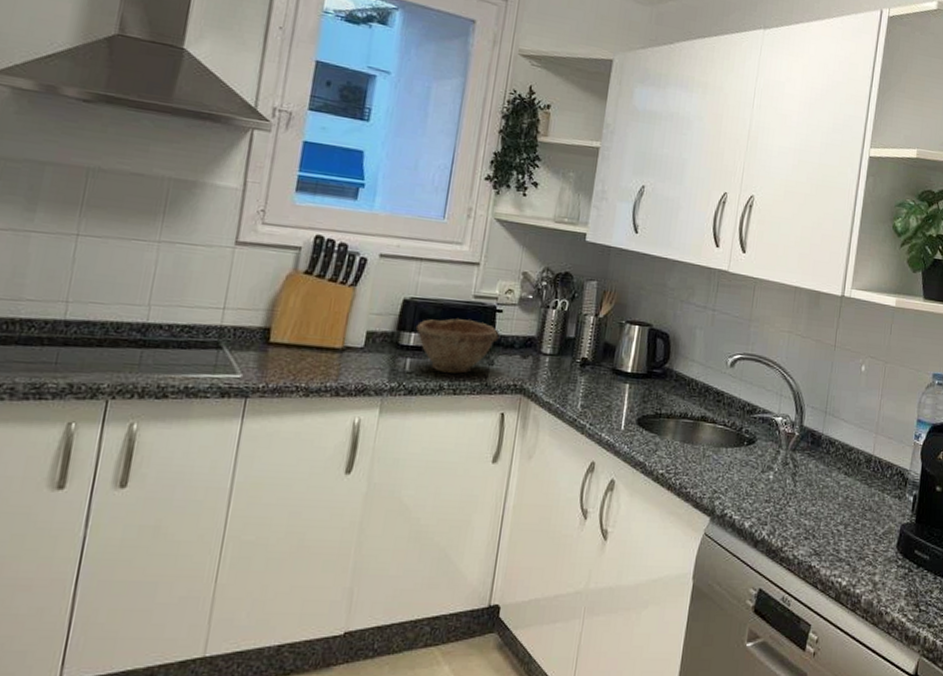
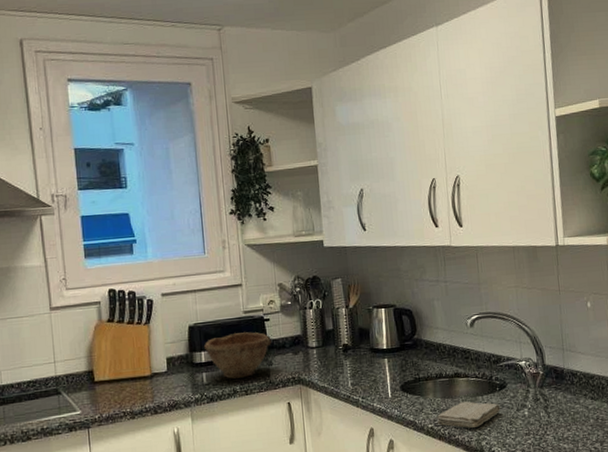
washcloth: none [669,451,744,484] -> present [436,401,500,429]

